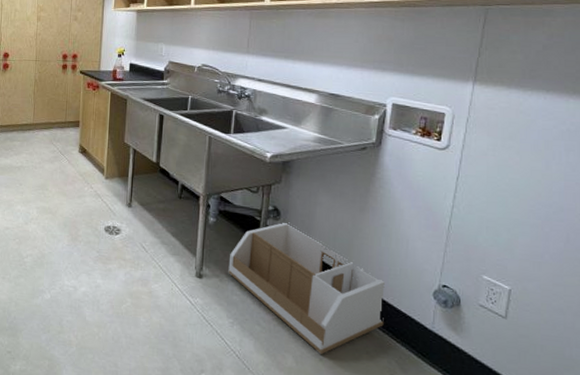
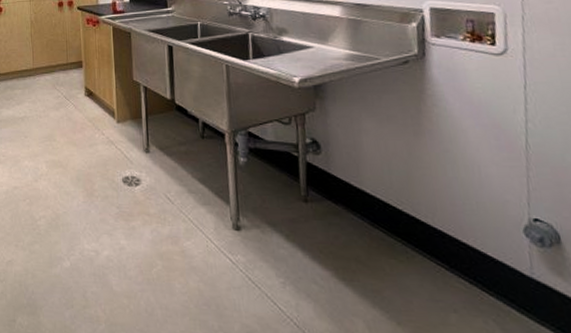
storage bin: present [228,221,385,354] -> none [268,154,469,316]

